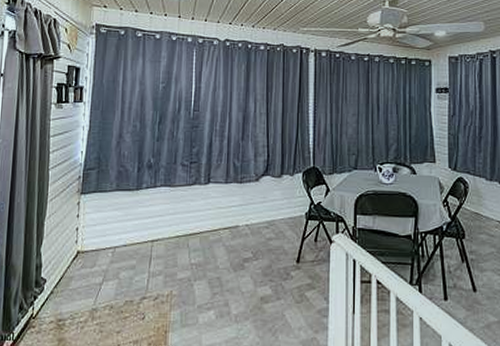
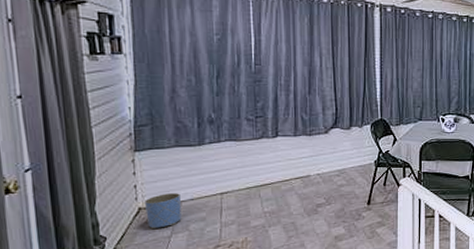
planter: none [83,238,115,274] -> present [145,193,182,229]

